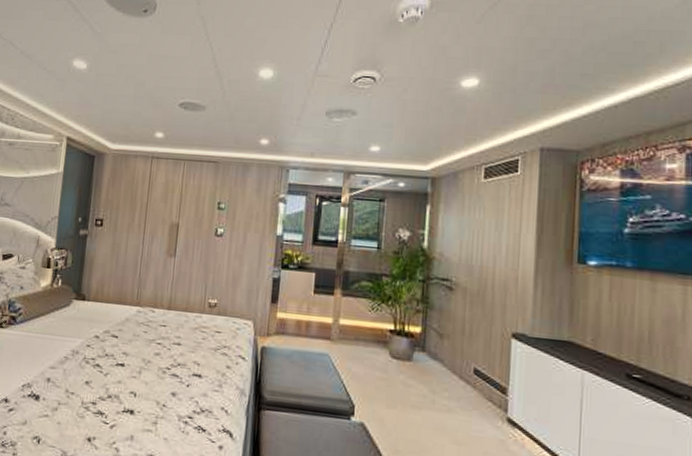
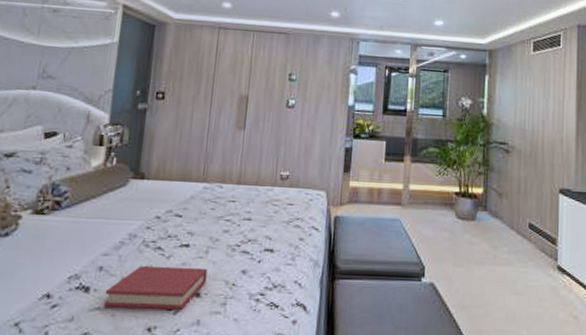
hardback book: none [51,381,141,424] -> present [103,266,208,310]

